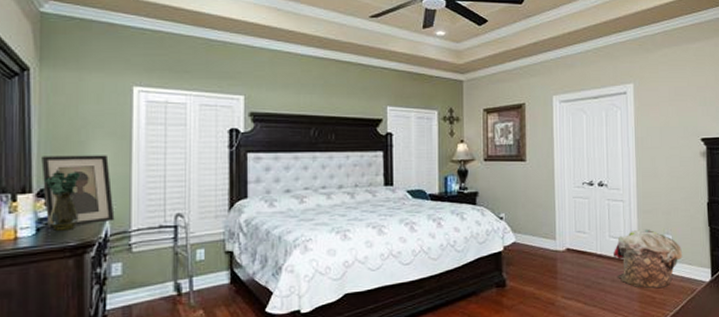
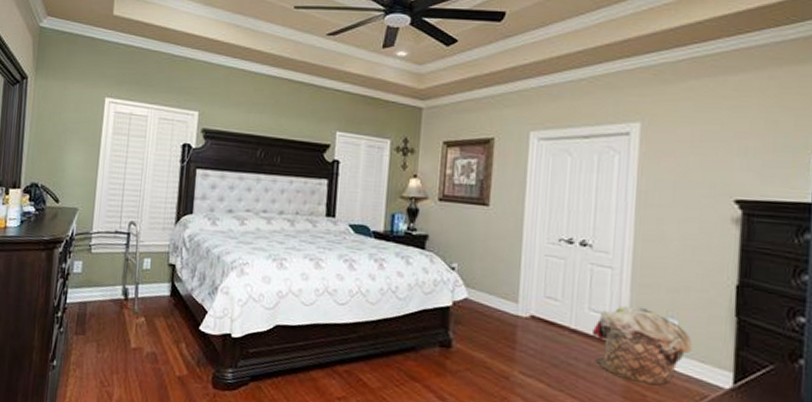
picture frame: present [41,155,115,229] -> none [29,156,81,223]
vase: present [45,169,81,231] -> none [30,169,58,226]

